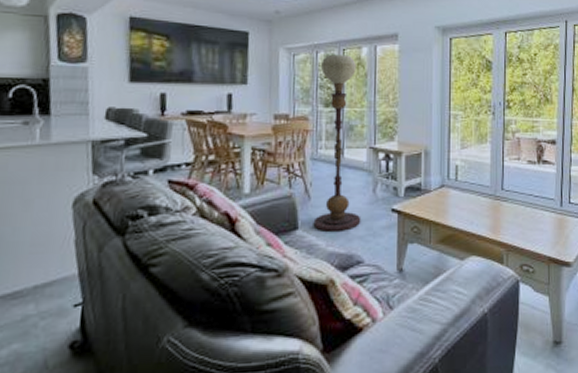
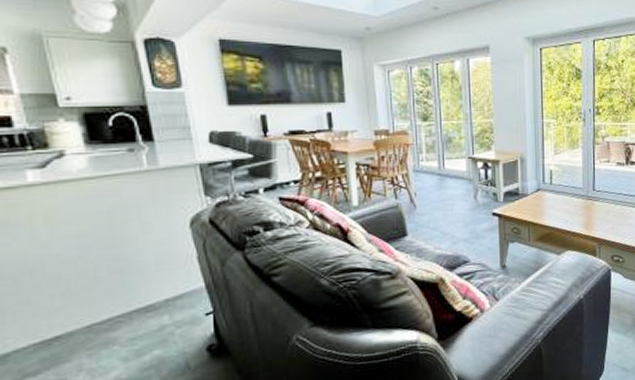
floor lamp: present [313,54,361,231] -> none [416,69,465,236]

